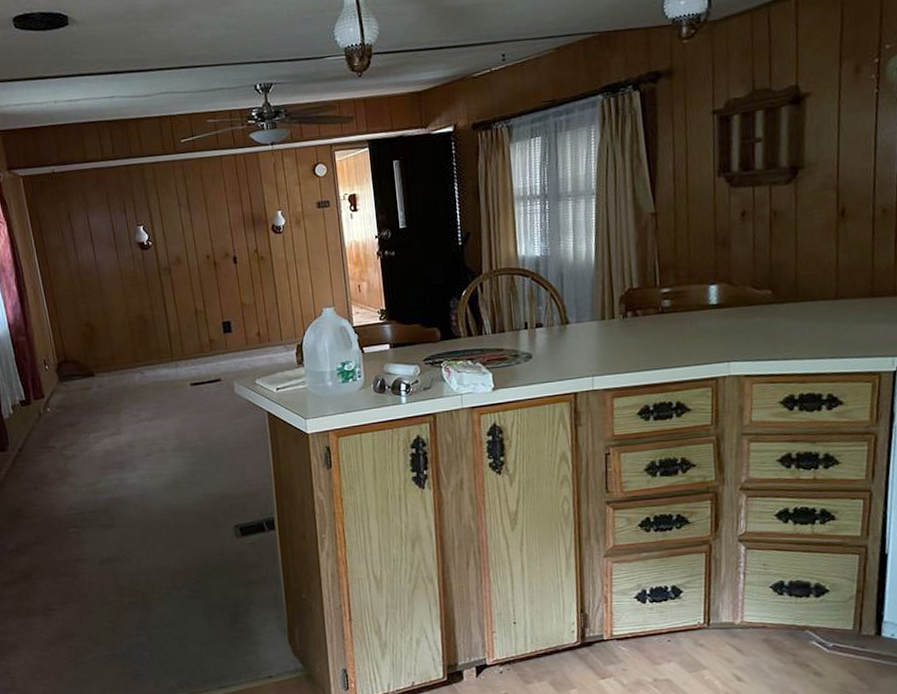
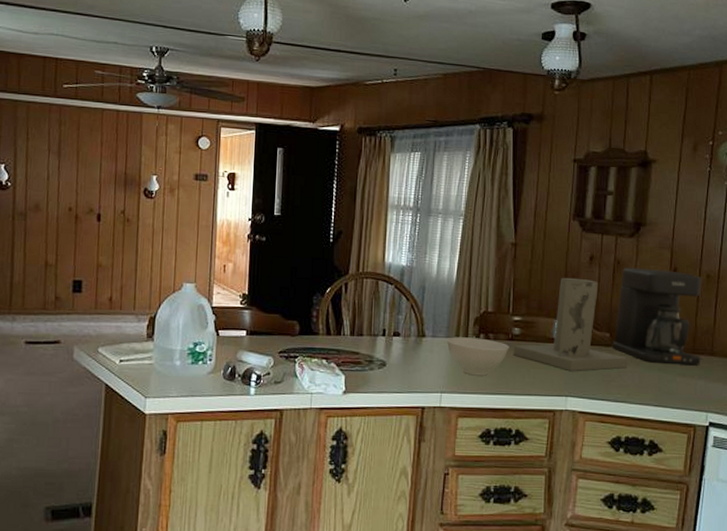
bowl: none [593,316,660,355] -> present [447,337,509,376]
paper towel roll: none [665,237,796,337] -> present [513,277,628,372]
coffee maker: none [776,211,882,314] -> present [613,267,702,365]

